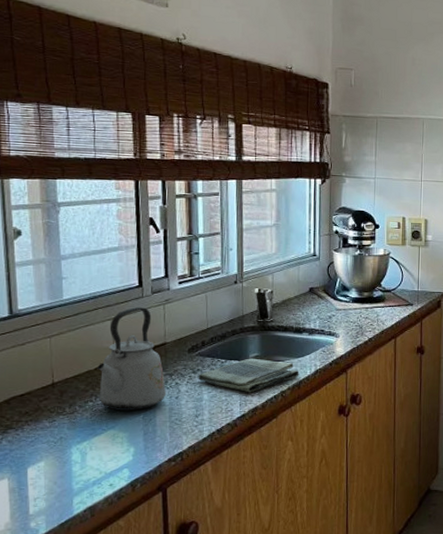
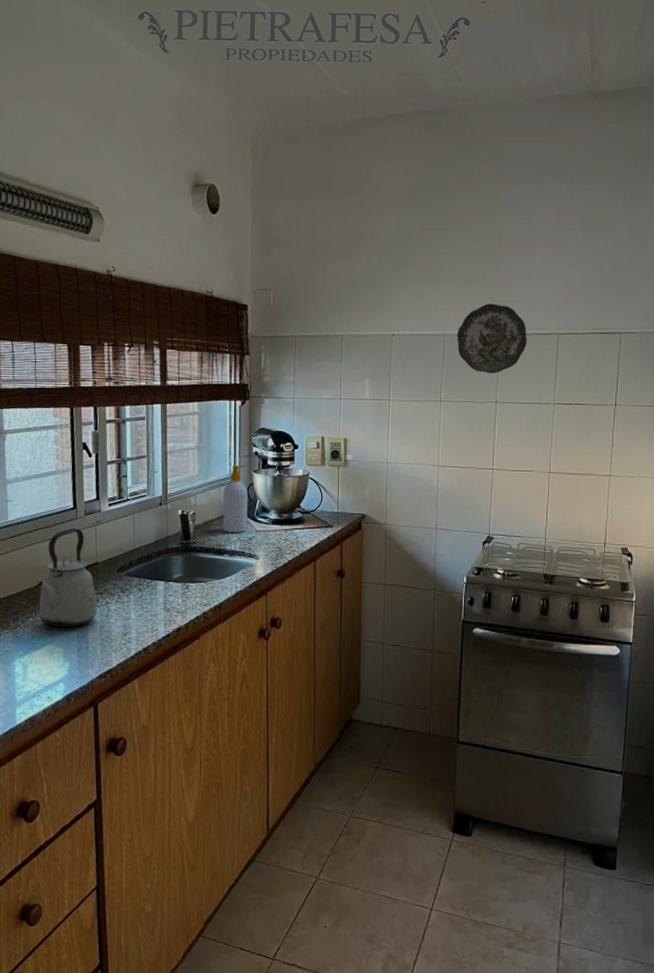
dish towel: present [198,358,299,393] -> none [126,579,221,613]
soap bottle: none [302,243,328,311] -> present [223,465,248,533]

